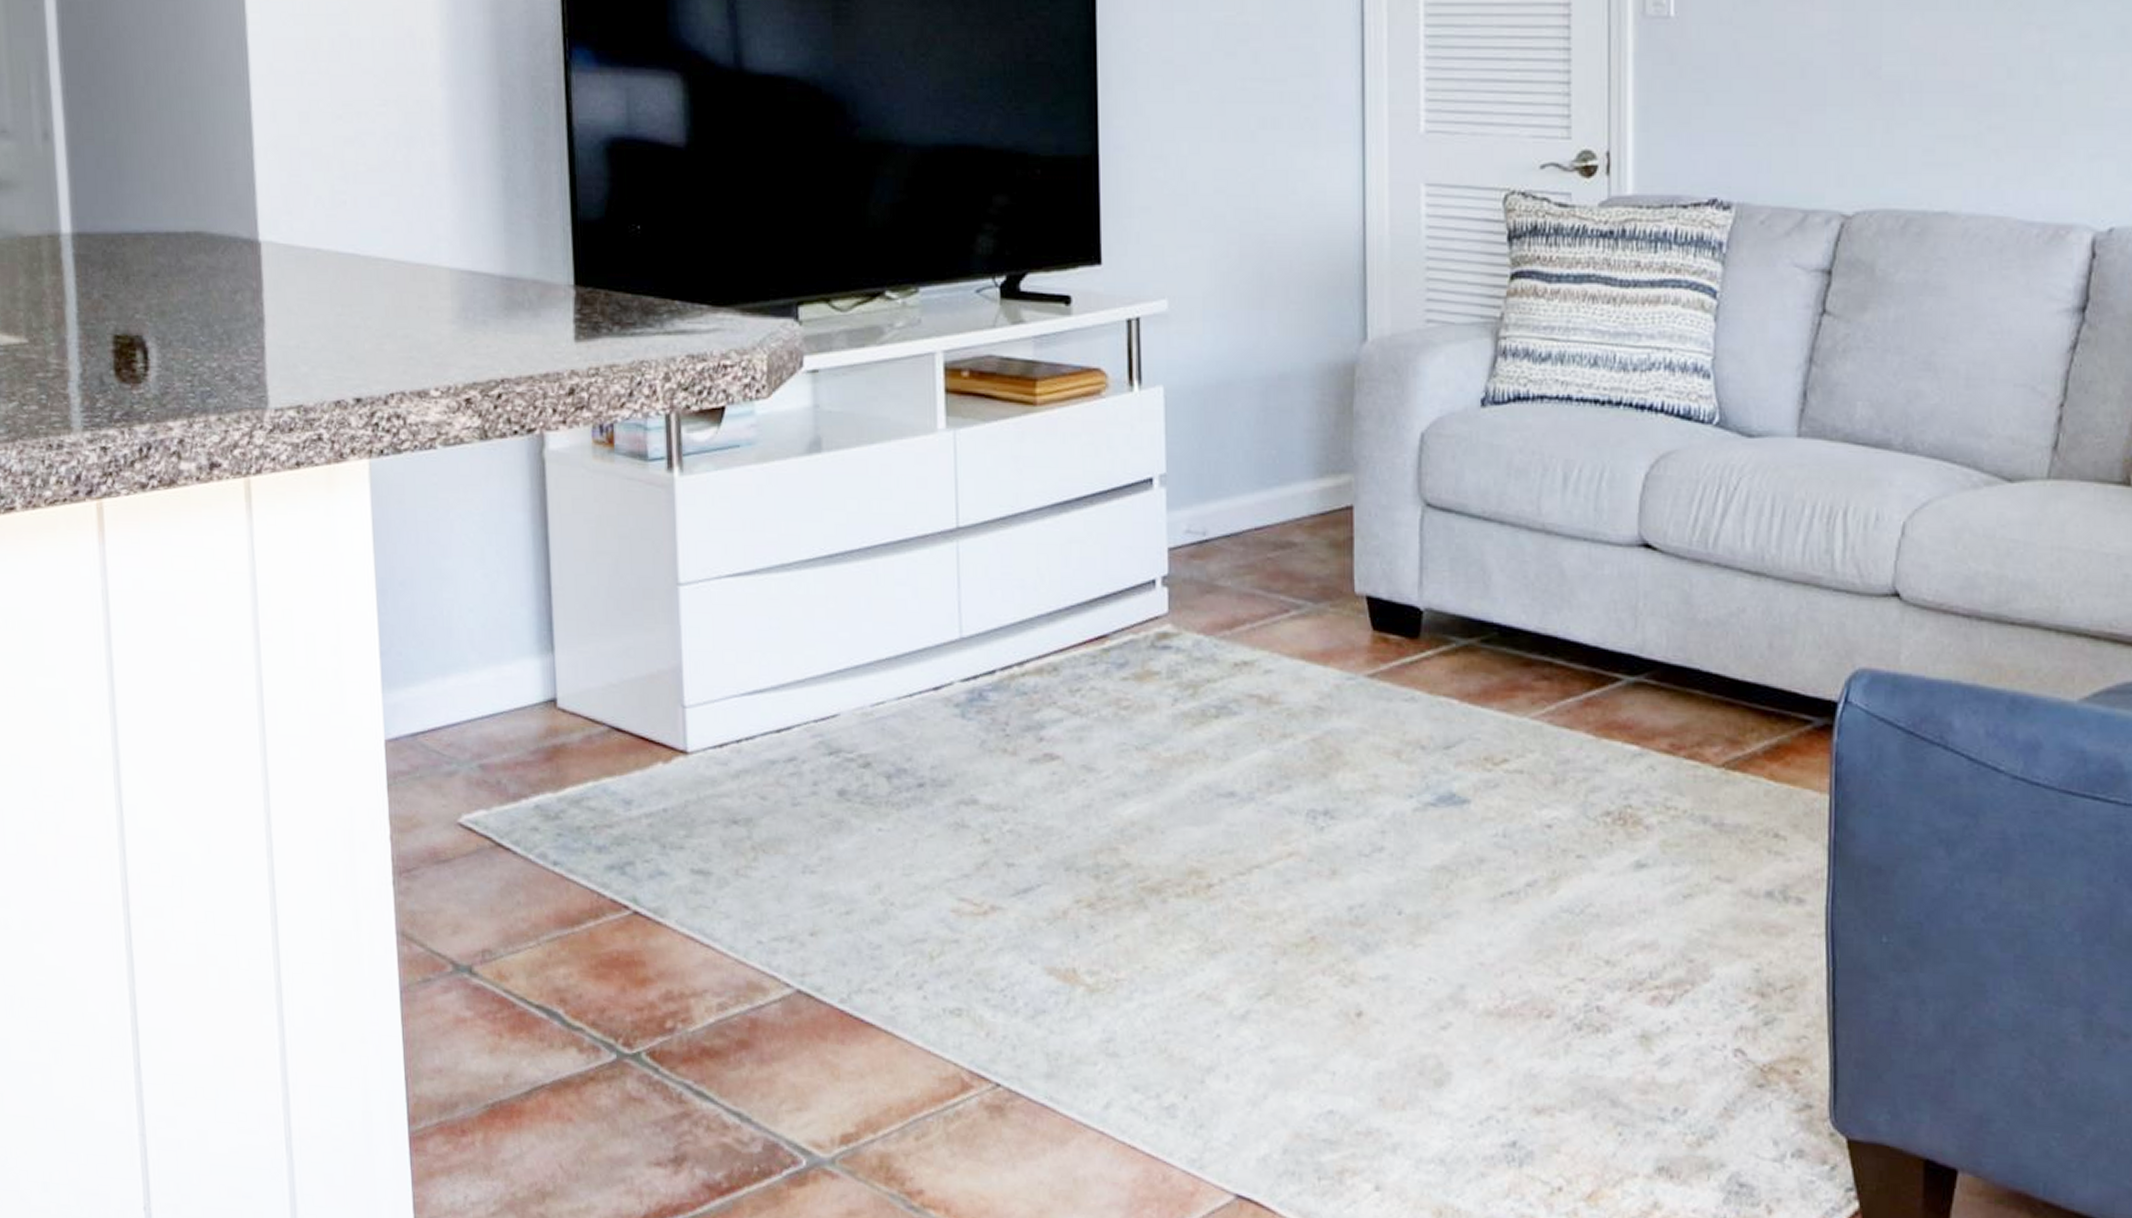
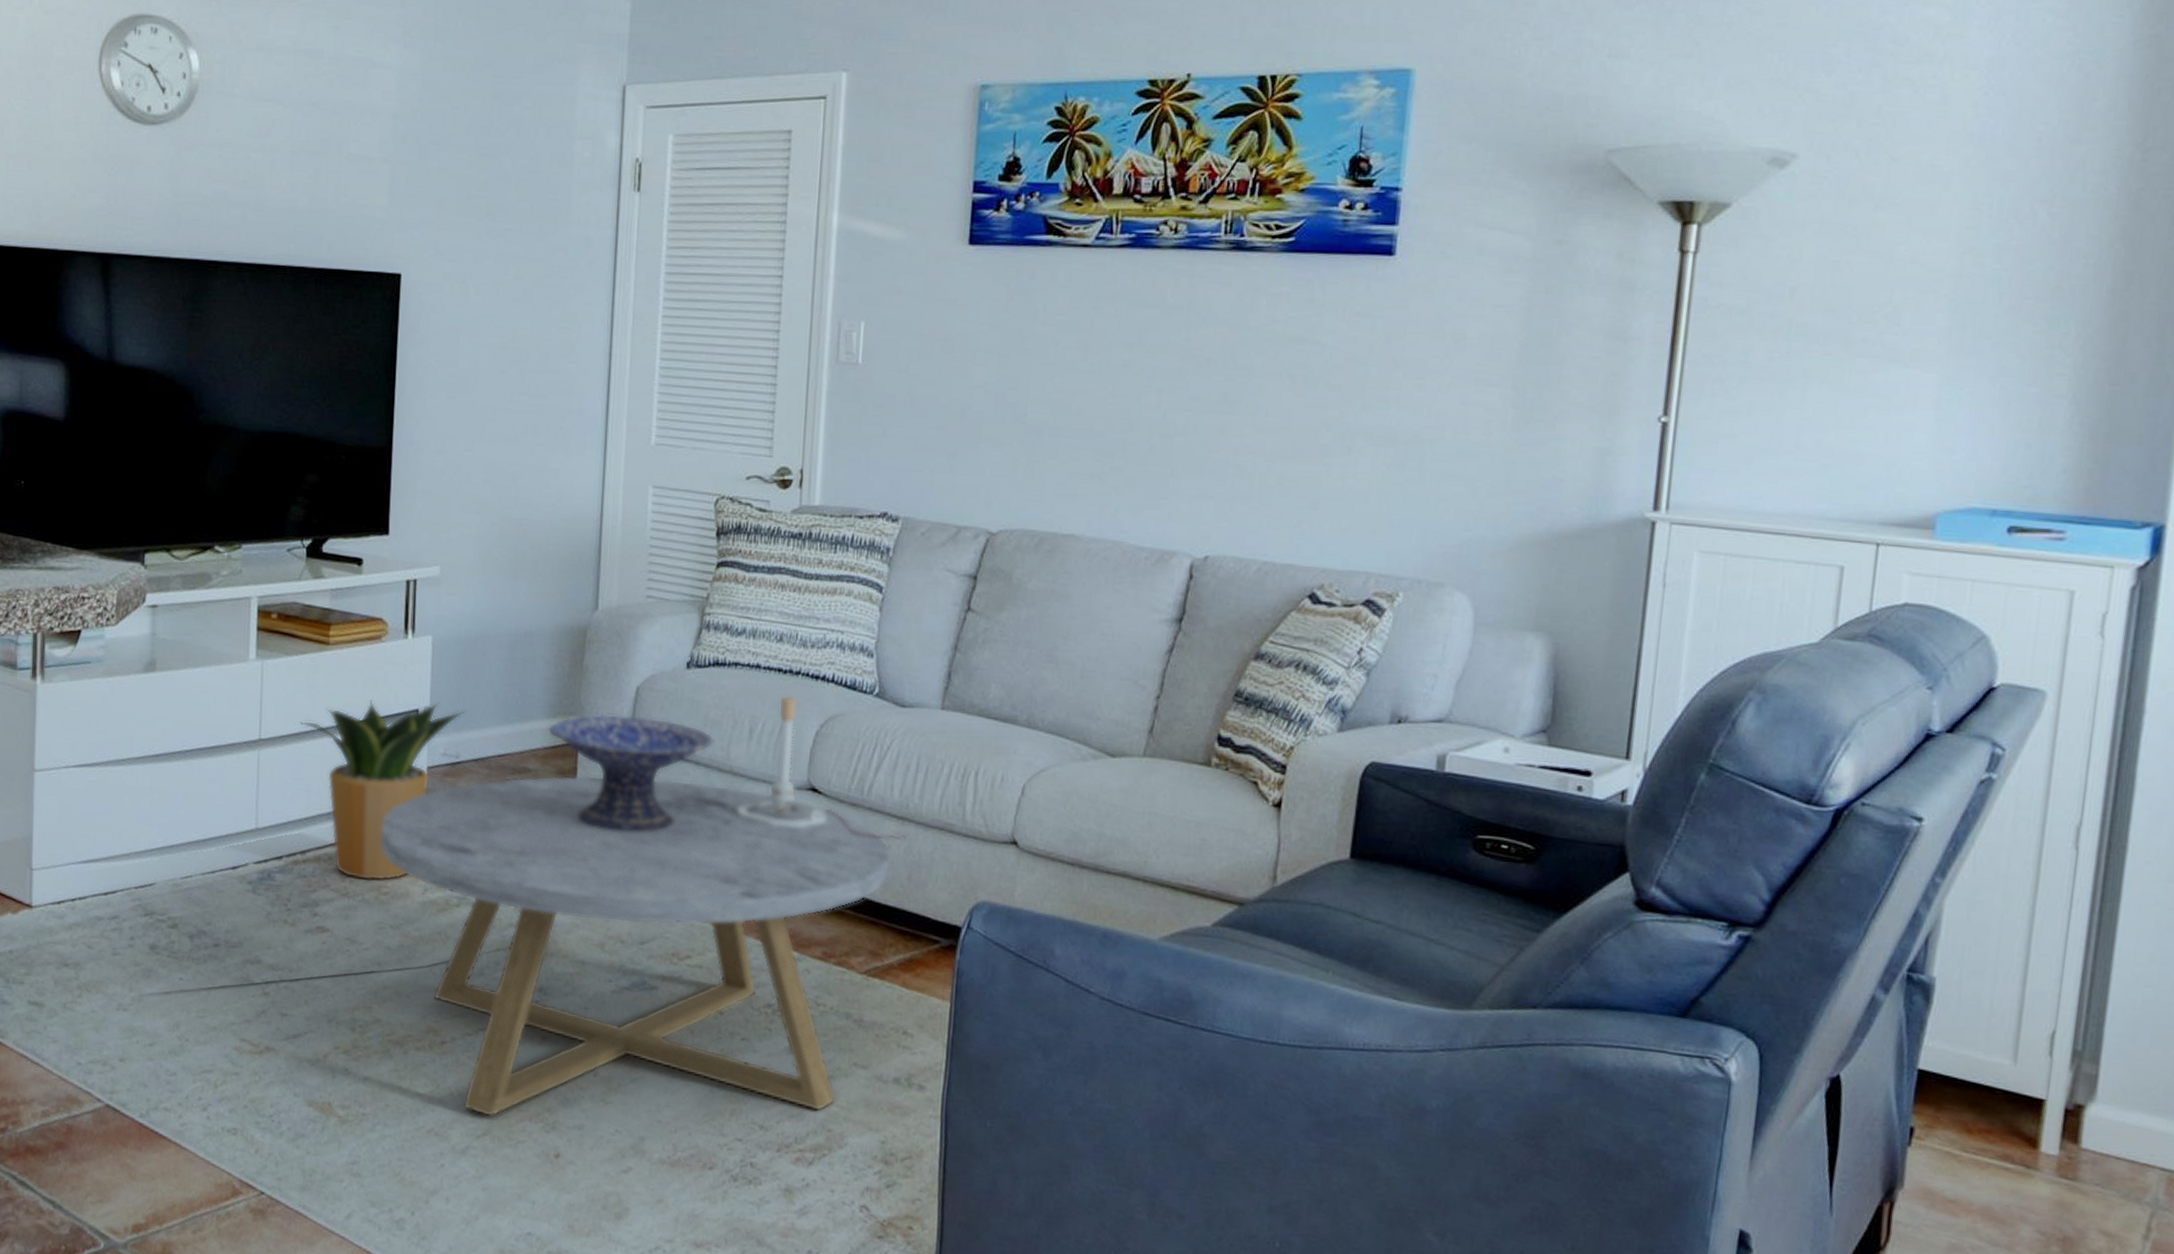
potted plant: none [1007,468,1212,693] -> present [300,700,467,881]
coffee table: none [1116,545,1746,973] -> present [380,775,891,1117]
decorative bowl: none [1315,468,1522,613] -> present [548,714,716,833]
lamp base: none [1553,431,1766,602] -> present [736,695,908,840]

